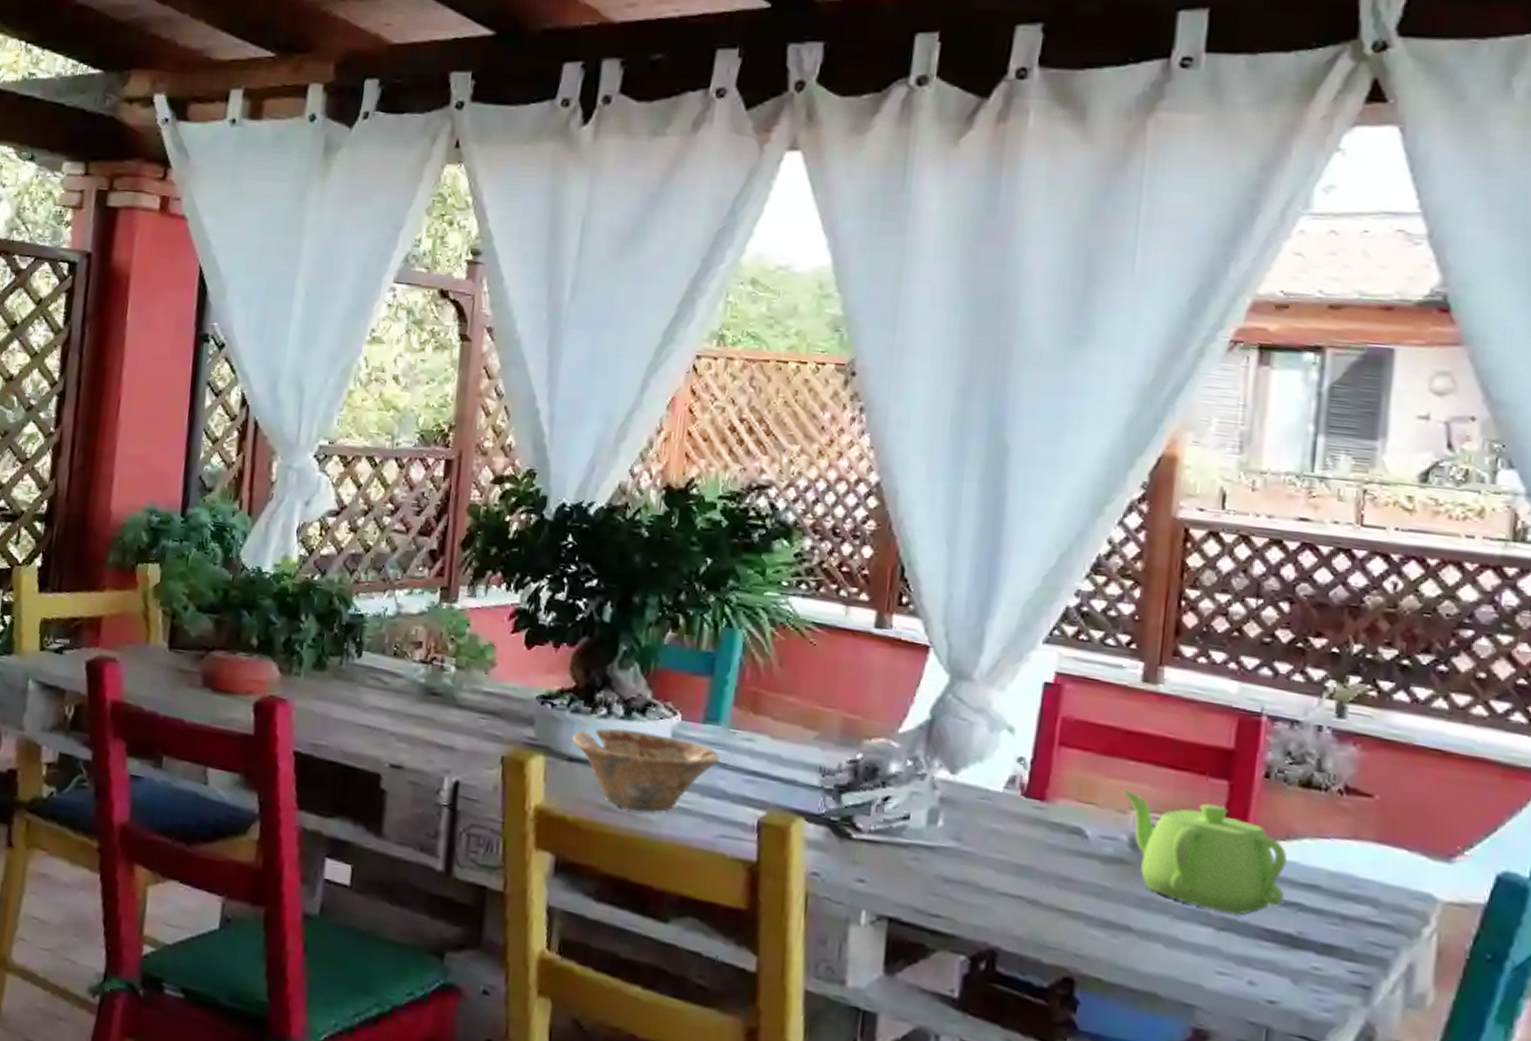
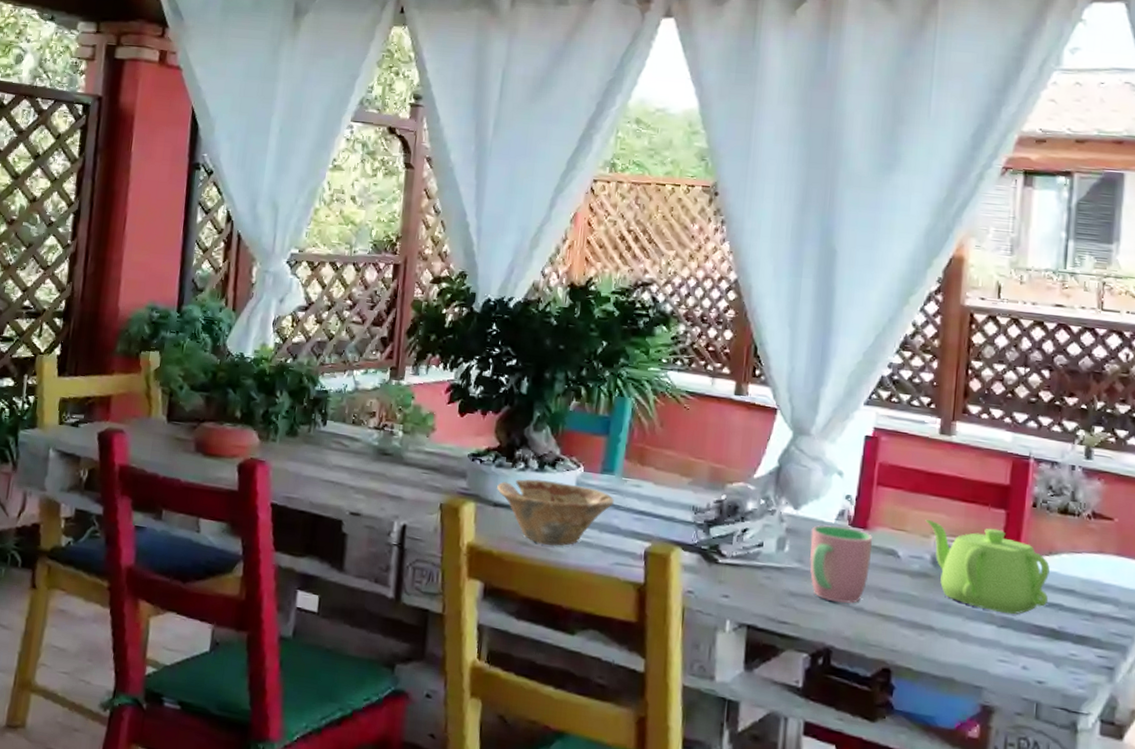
cup: none [970,794,1052,894] -> present [810,525,872,604]

